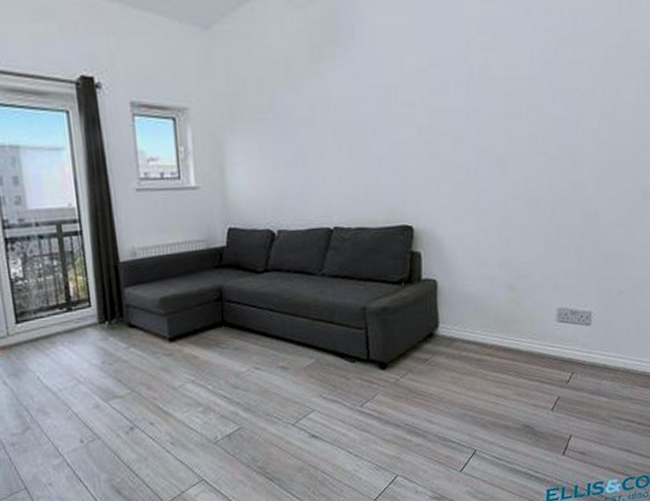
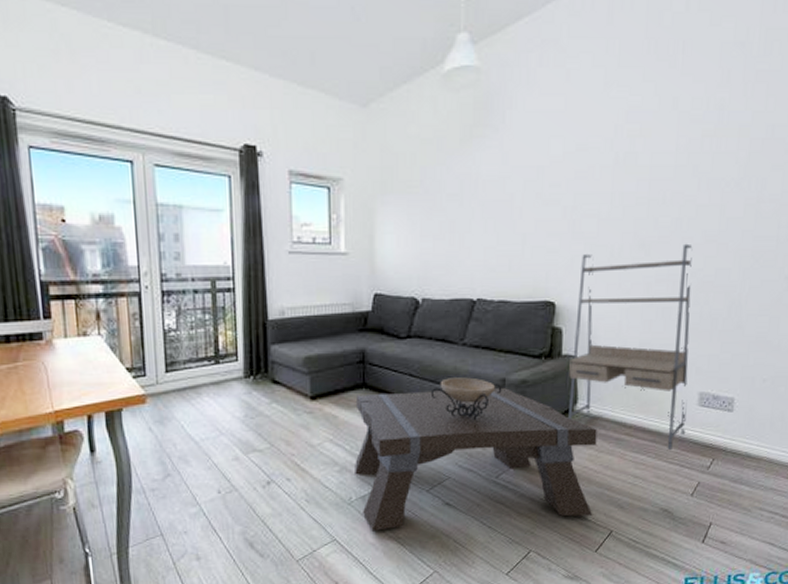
coffee table: none [215,316,459,469] -> present [355,388,597,532]
decorative bowl: none [291,308,363,352] -> present [430,377,502,421]
shelving unit: none [429,158,549,368] -> present [569,243,693,451]

